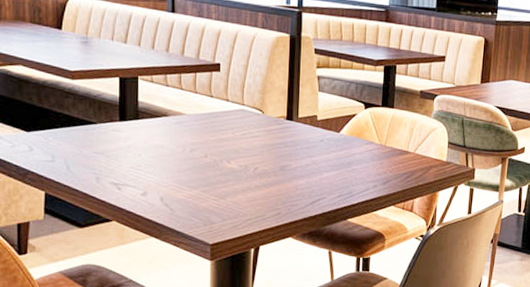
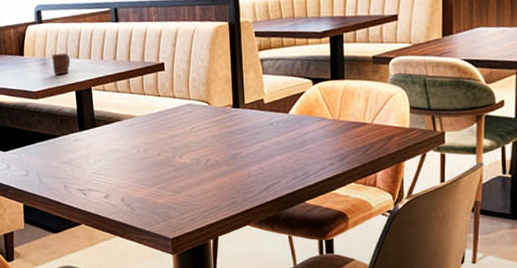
cup: none [95,33,116,57] -> present [52,53,70,75]

